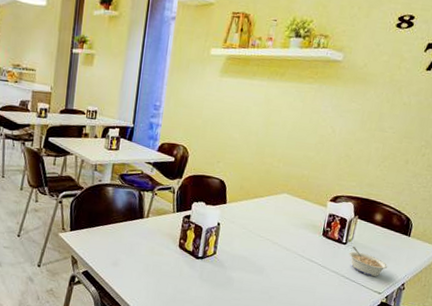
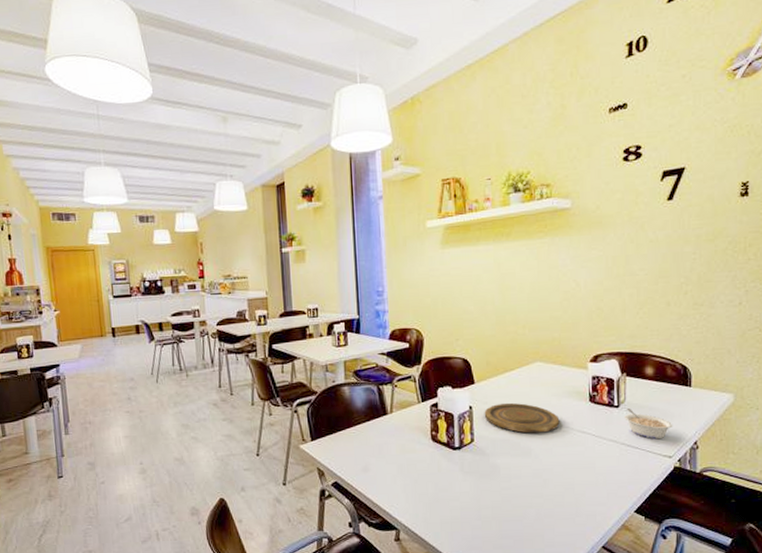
plate: none [229,224,294,256] -> present [484,402,560,434]

